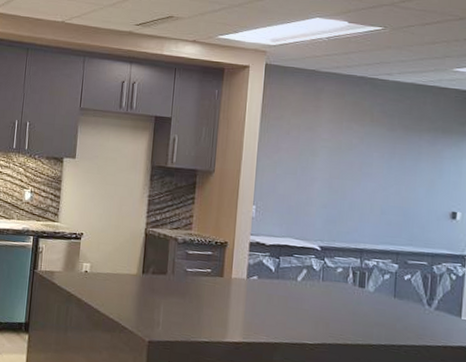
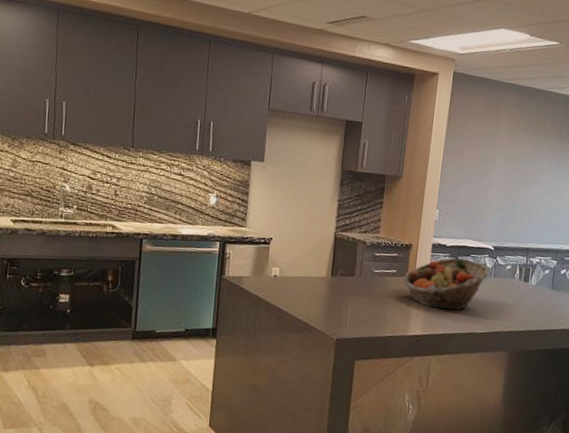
fruit basket: none [218,257,318,317] -> present [403,257,491,311]

